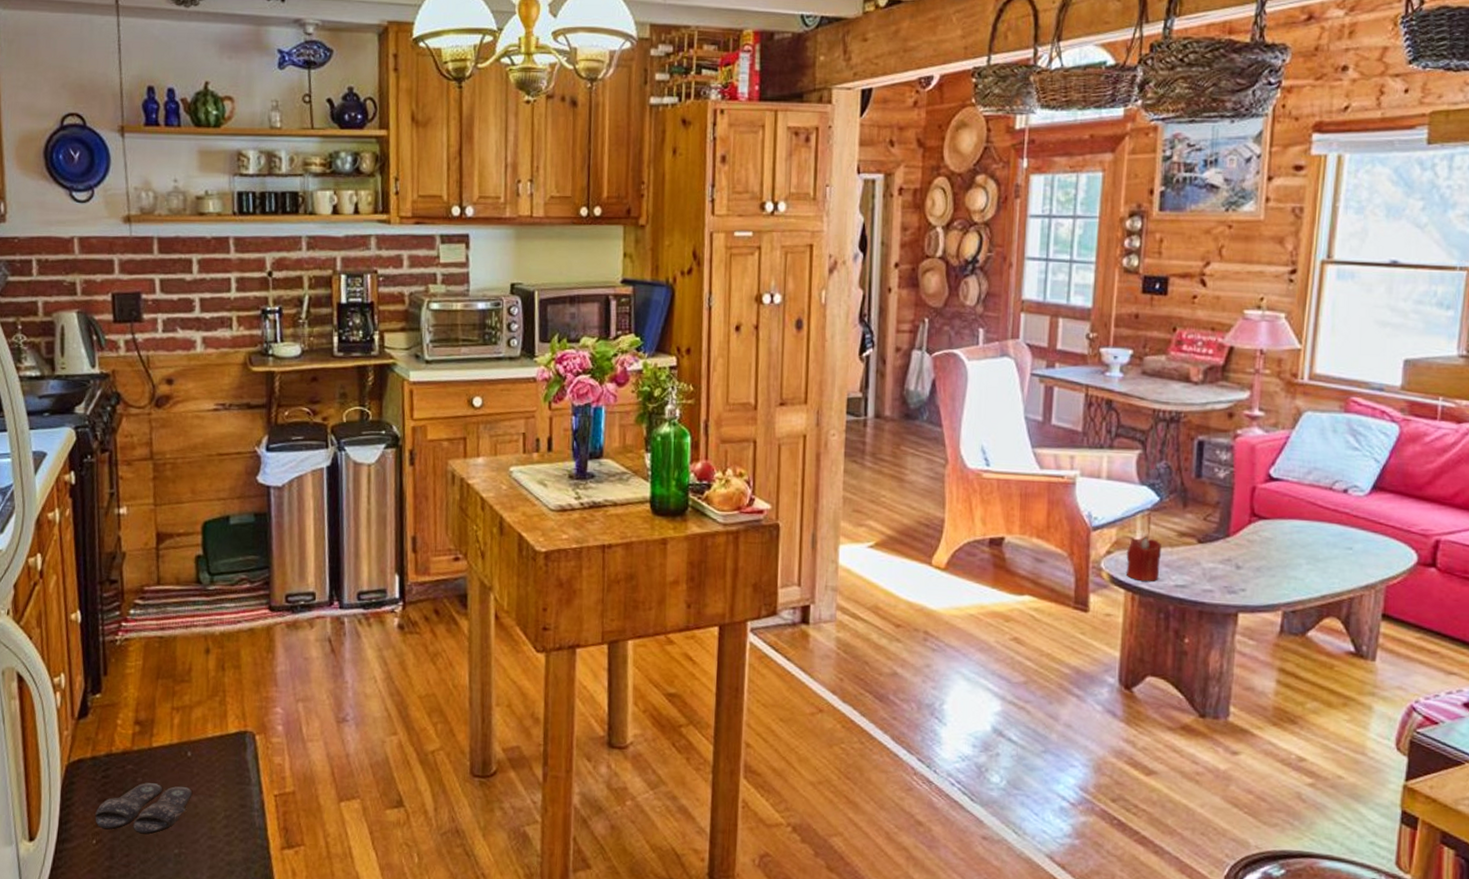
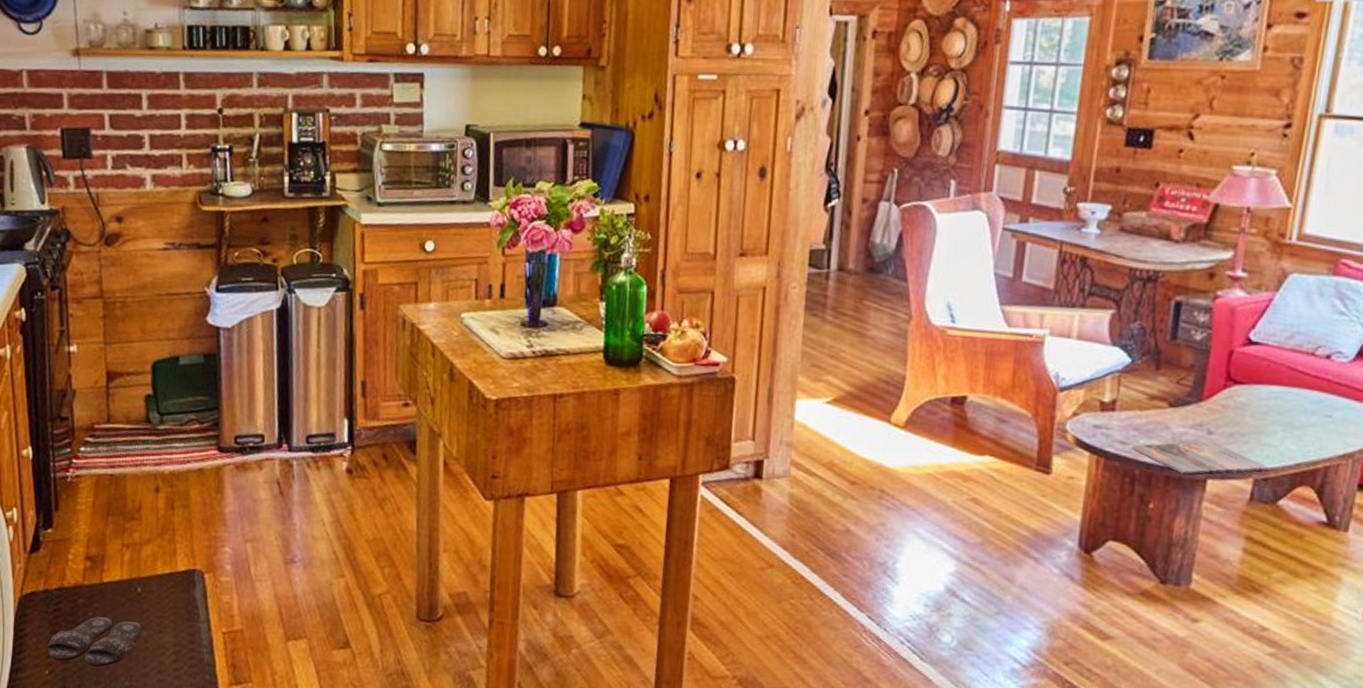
candle: present [1126,537,1161,582] -> none [1091,400,1130,445]
magazine: none [1165,575,1297,609] -> present [1132,441,1270,475]

